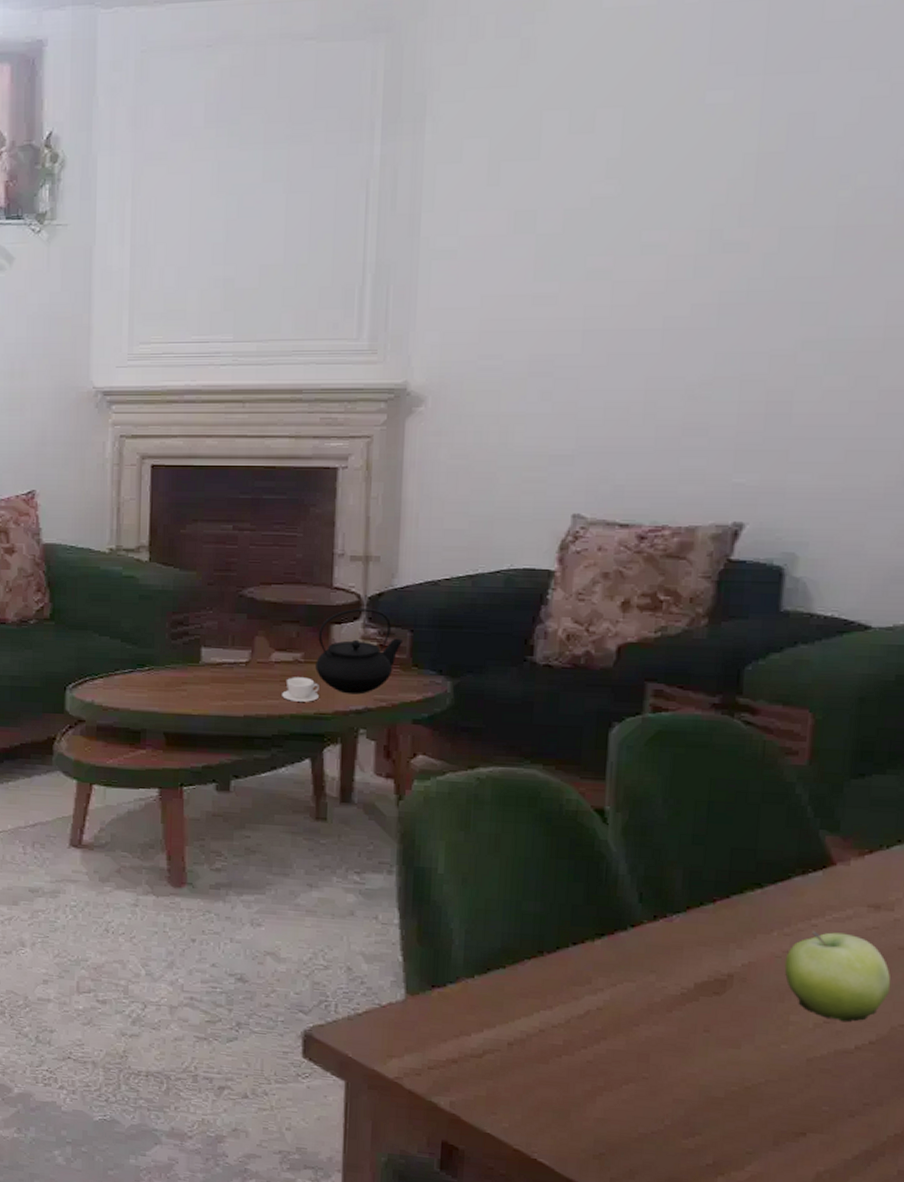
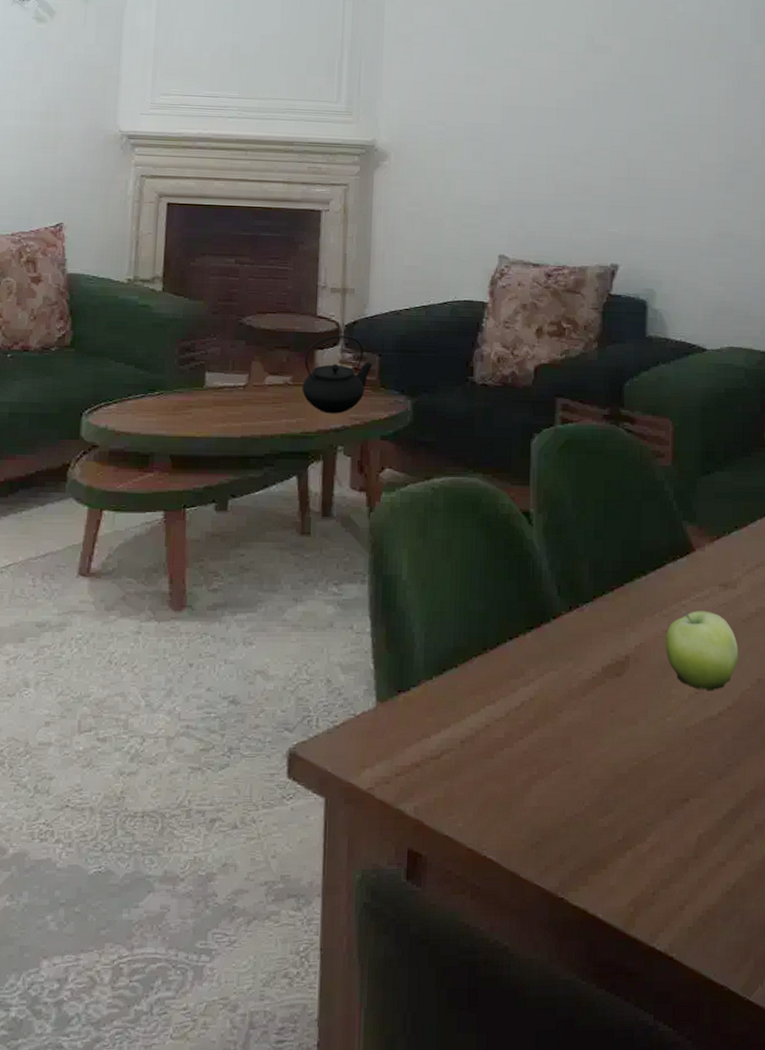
teacup: present [282,677,319,702] -> none [274,399,305,422]

